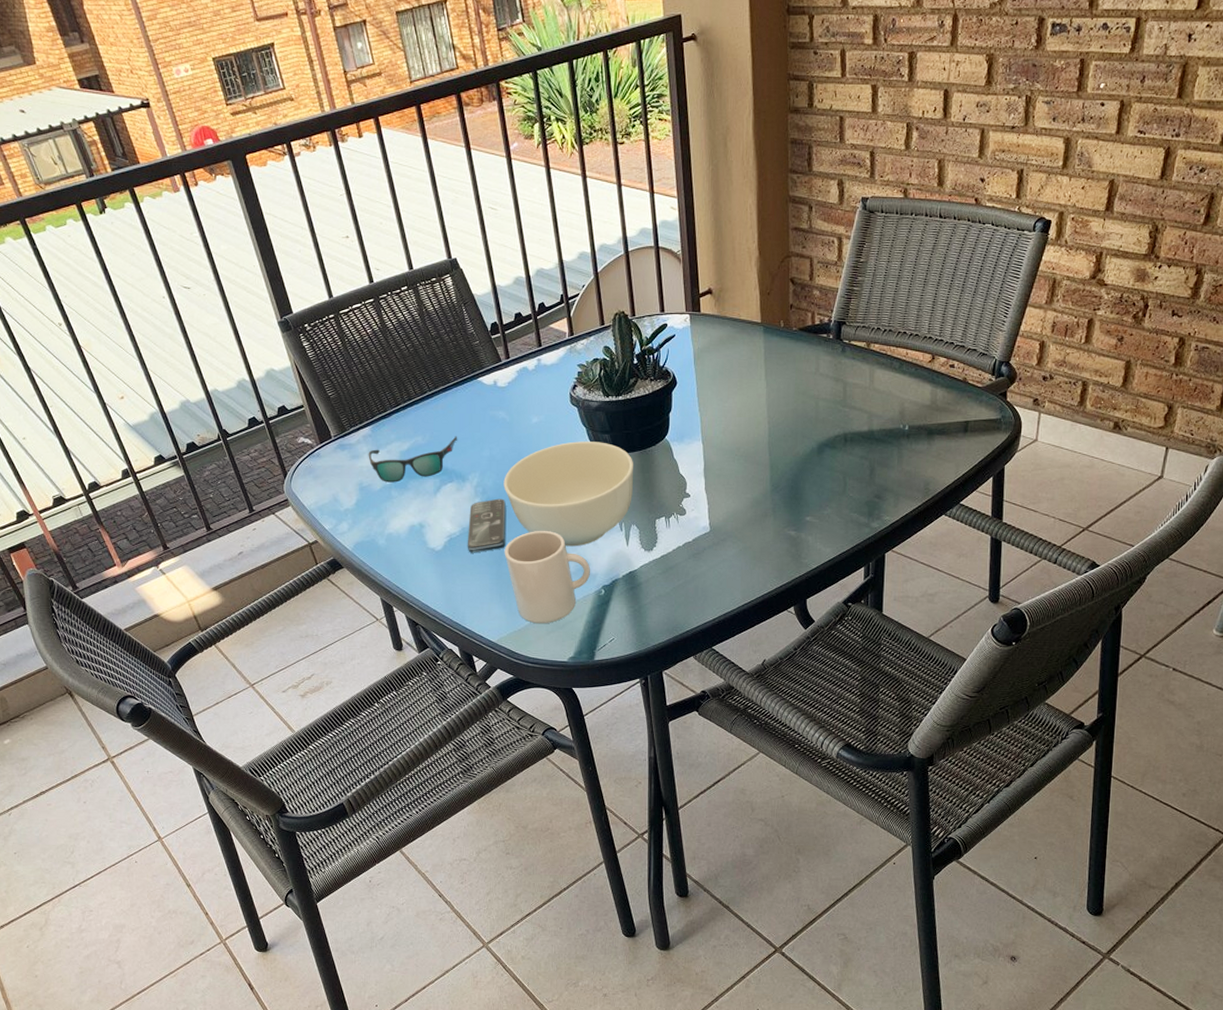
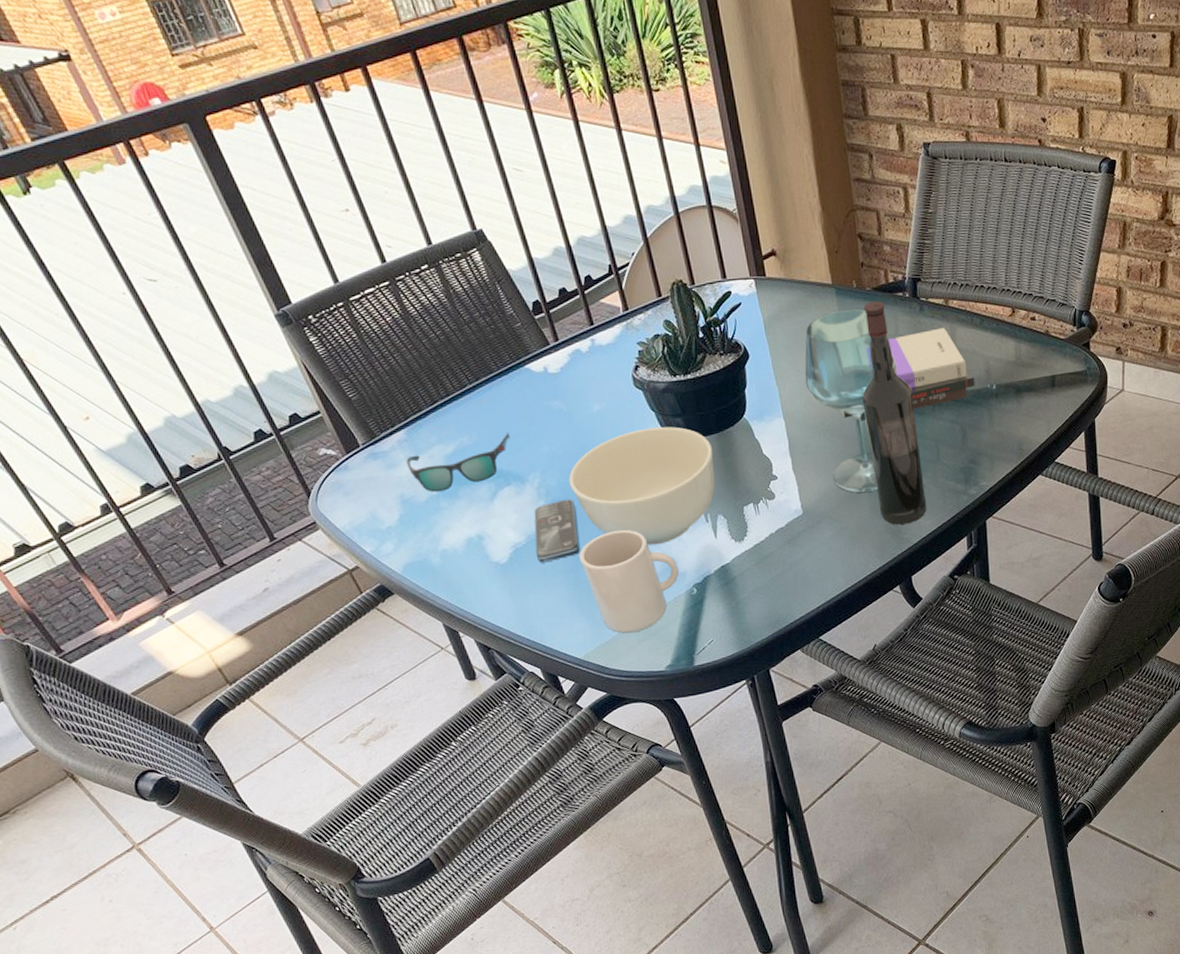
wine glass: none [726,346,815,516] -> present [804,308,898,493]
books: none [756,369,888,450] -> present [841,328,975,421]
wine bottle: none [777,340,829,550] -> present [862,301,927,525]

